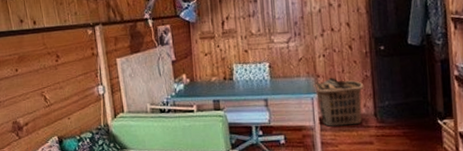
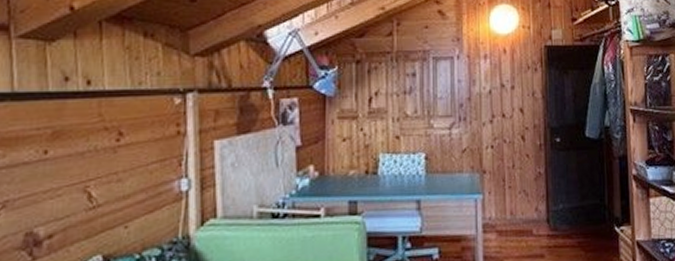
clothes hamper: present [314,77,364,127] -> none [478,173,537,236]

